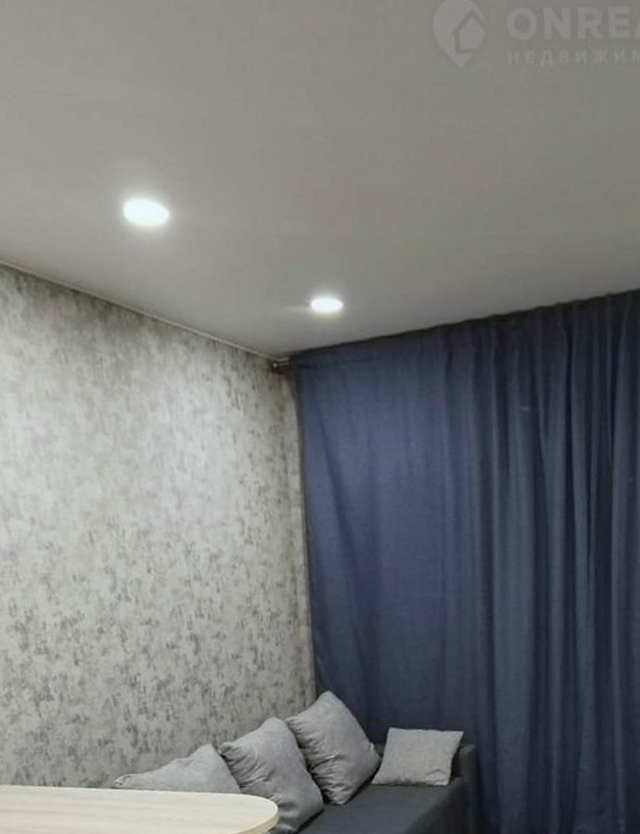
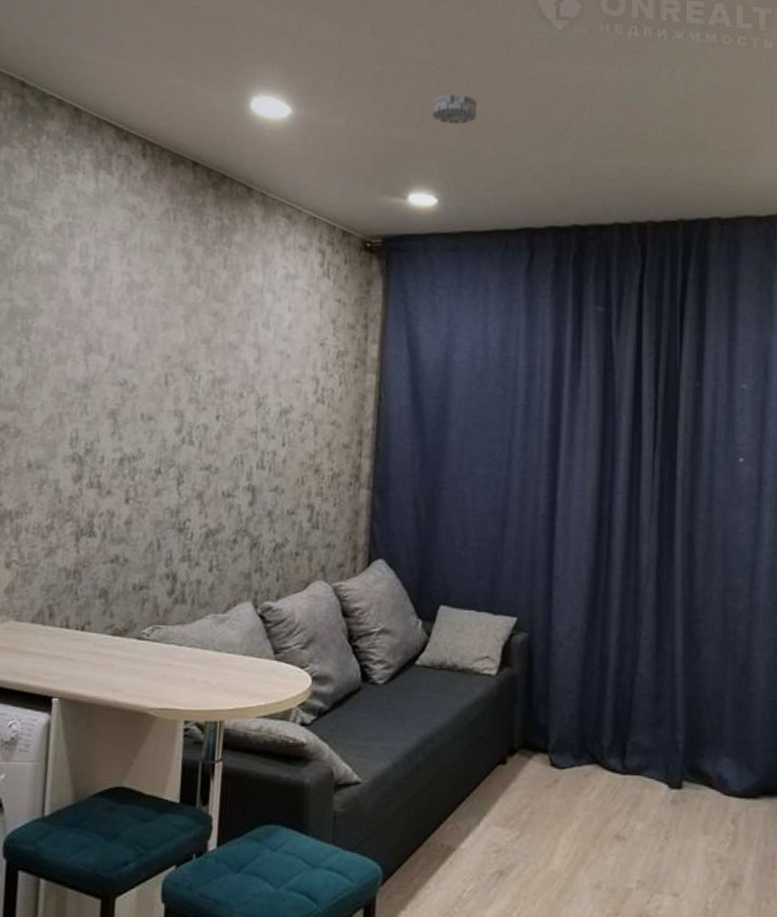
smoke detector: none [325,167,375,209] -> present [432,93,477,125]

